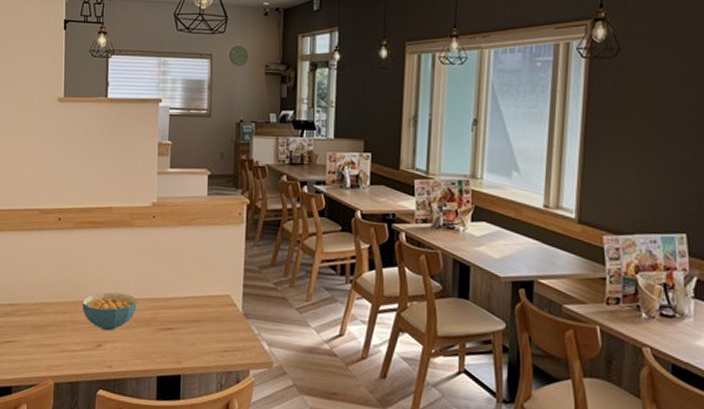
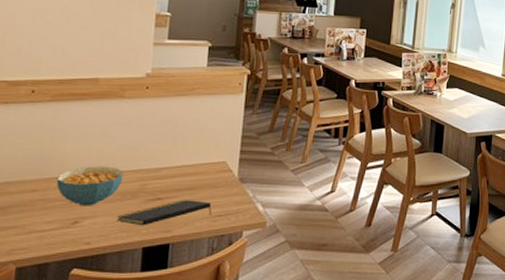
notepad: none [133,331,218,355] -> present [117,199,212,226]

